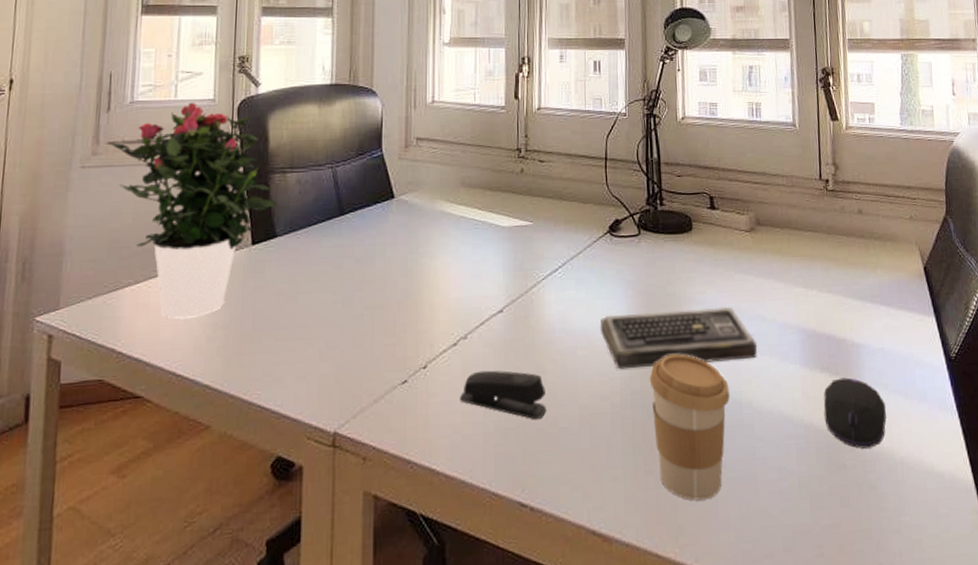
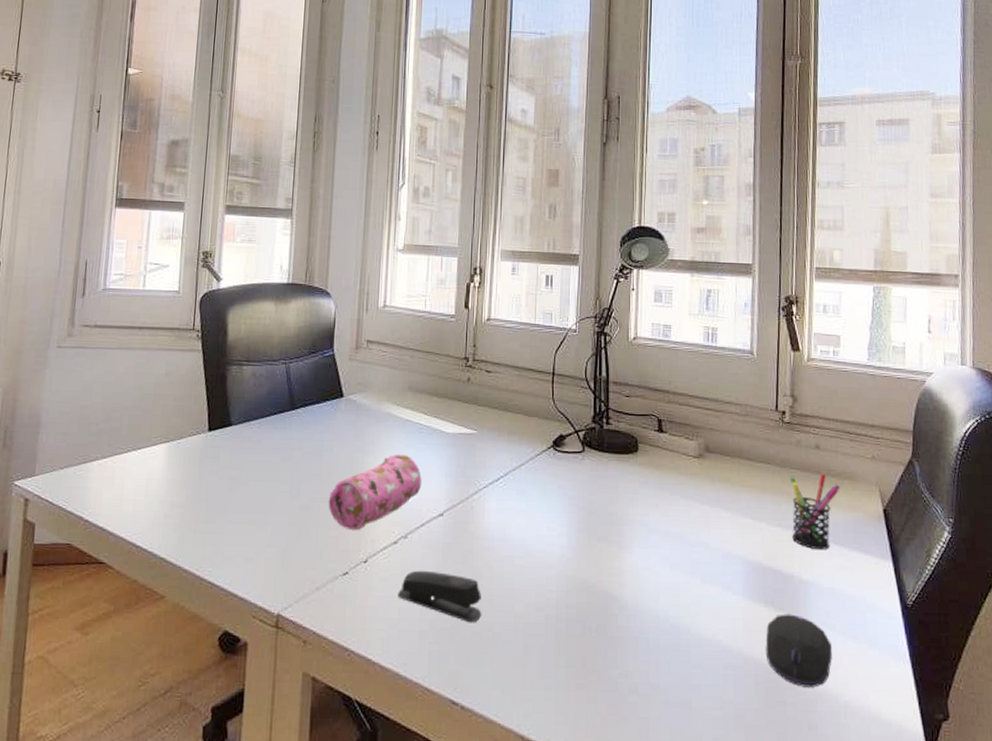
potted flower: present [106,102,279,319] -> none [81,292,235,494]
pencil case: none [383,253,479,337] -> present [328,454,422,531]
keyboard: present [600,306,758,370] -> none [538,529,699,586]
coffee cup: present [649,354,730,501] -> none [586,573,667,719]
pen holder: none [836,237,884,312] -> present [789,473,840,550]

